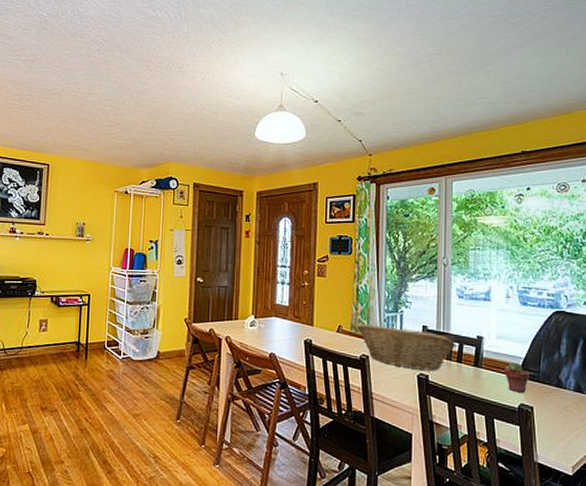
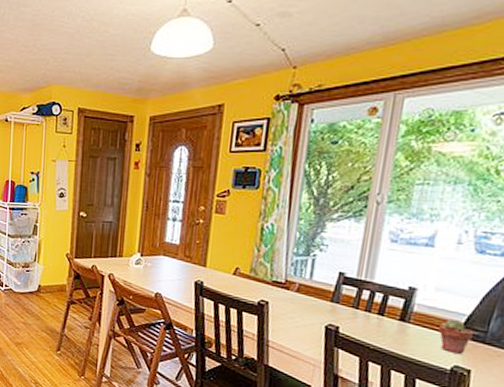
fruit basket: present [357,324,456,371] -> none [257,267,380,323]

